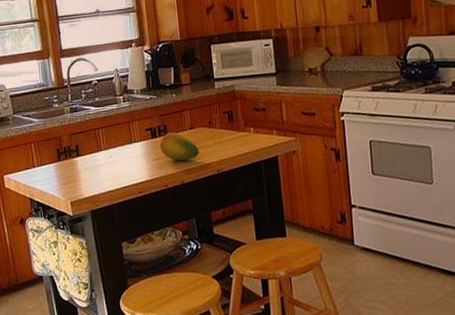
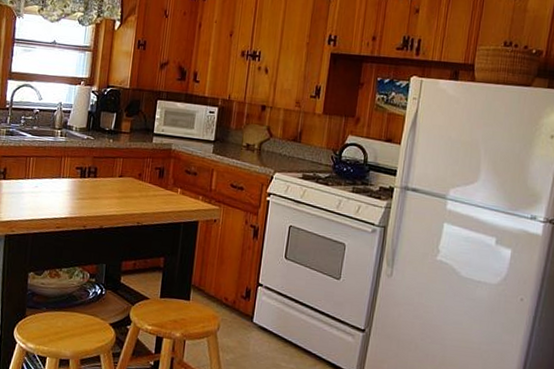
fruit: present [159,132,199,161] -> none [86,176,124,206]

